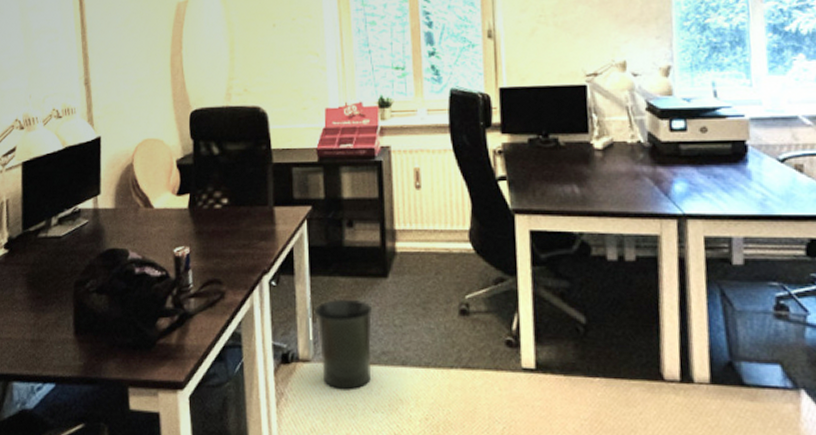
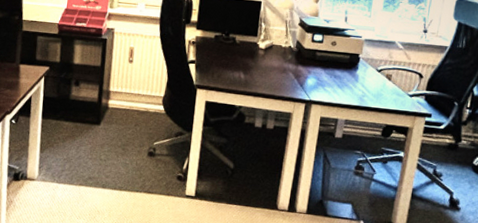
waste bin: present [314,299,373,390] -> none [42,137,86,202]

